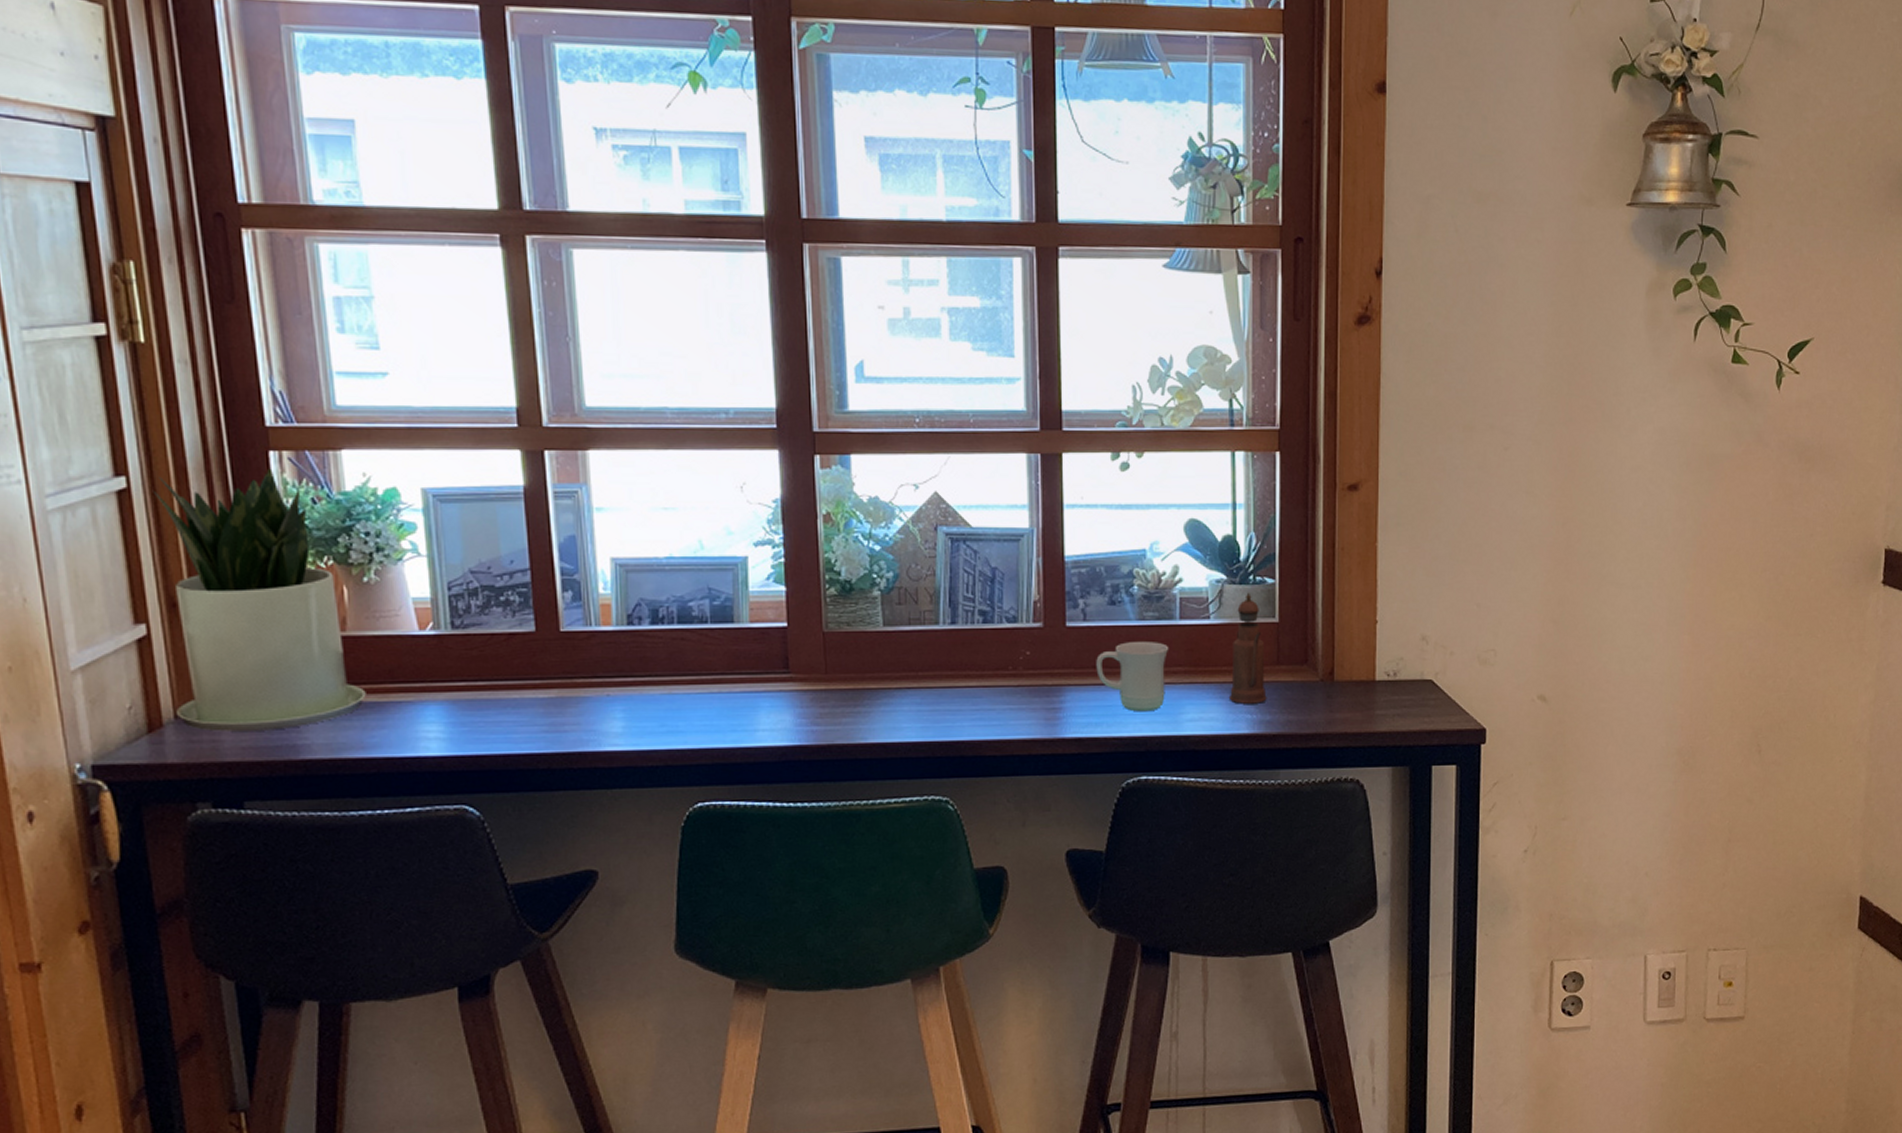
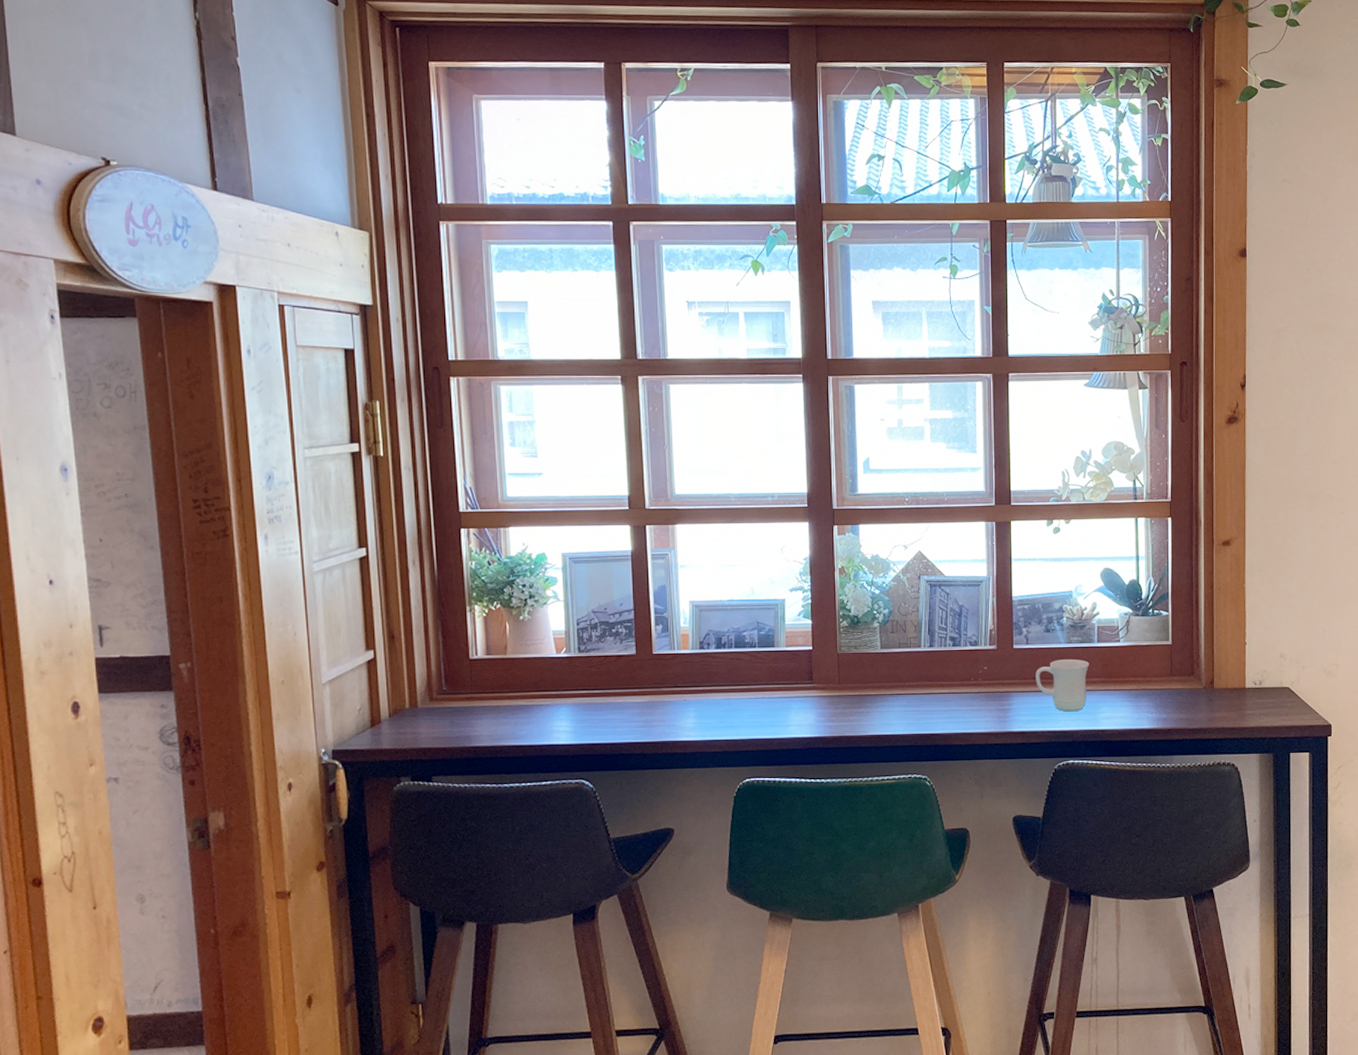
planter: present [154,468,366,732] -> none [384,541,518,726]
coffeepot: present [1228,592,1267,704] -> none [1134,622,1163,706]

